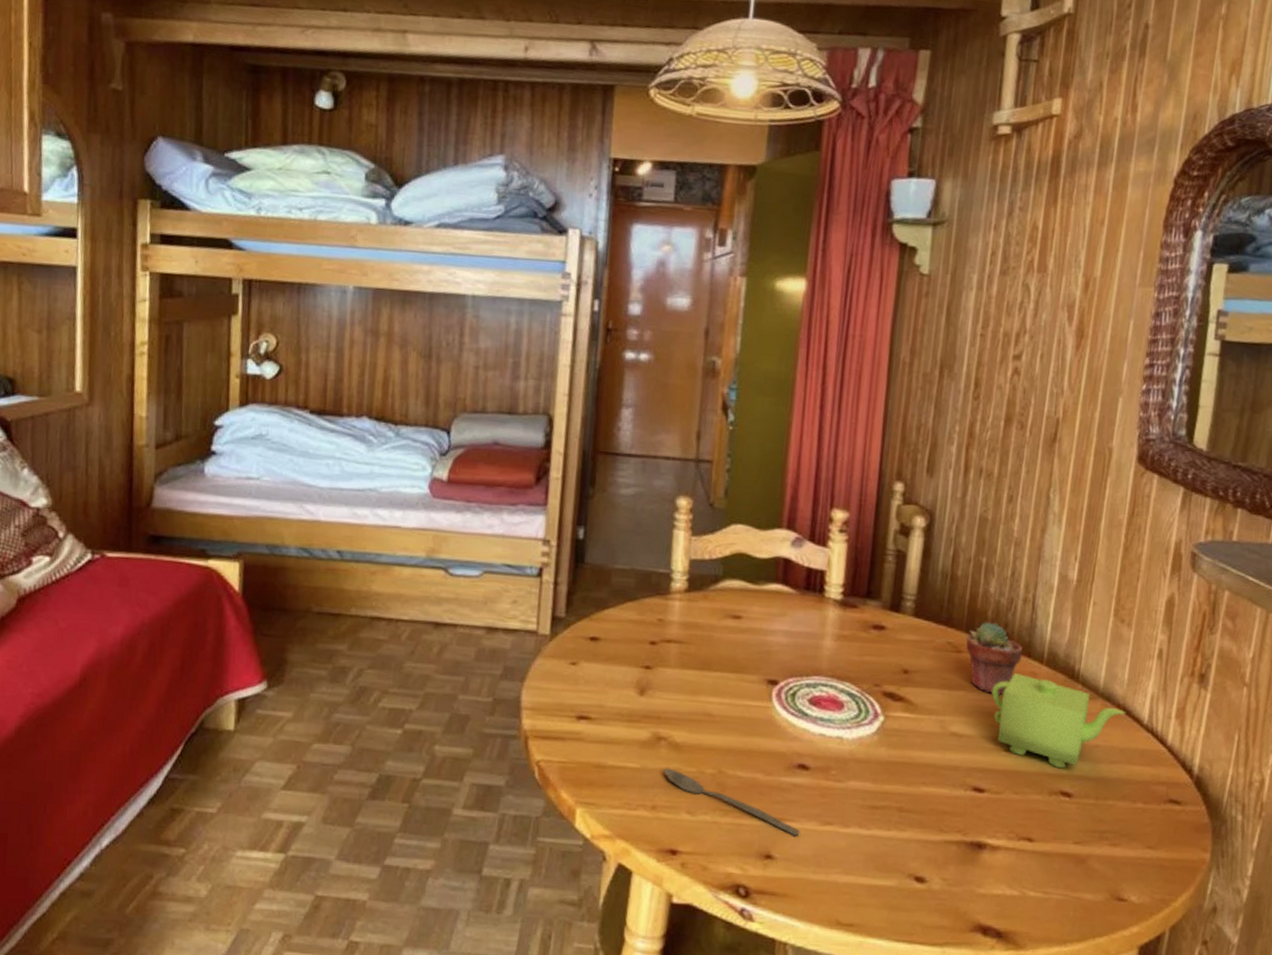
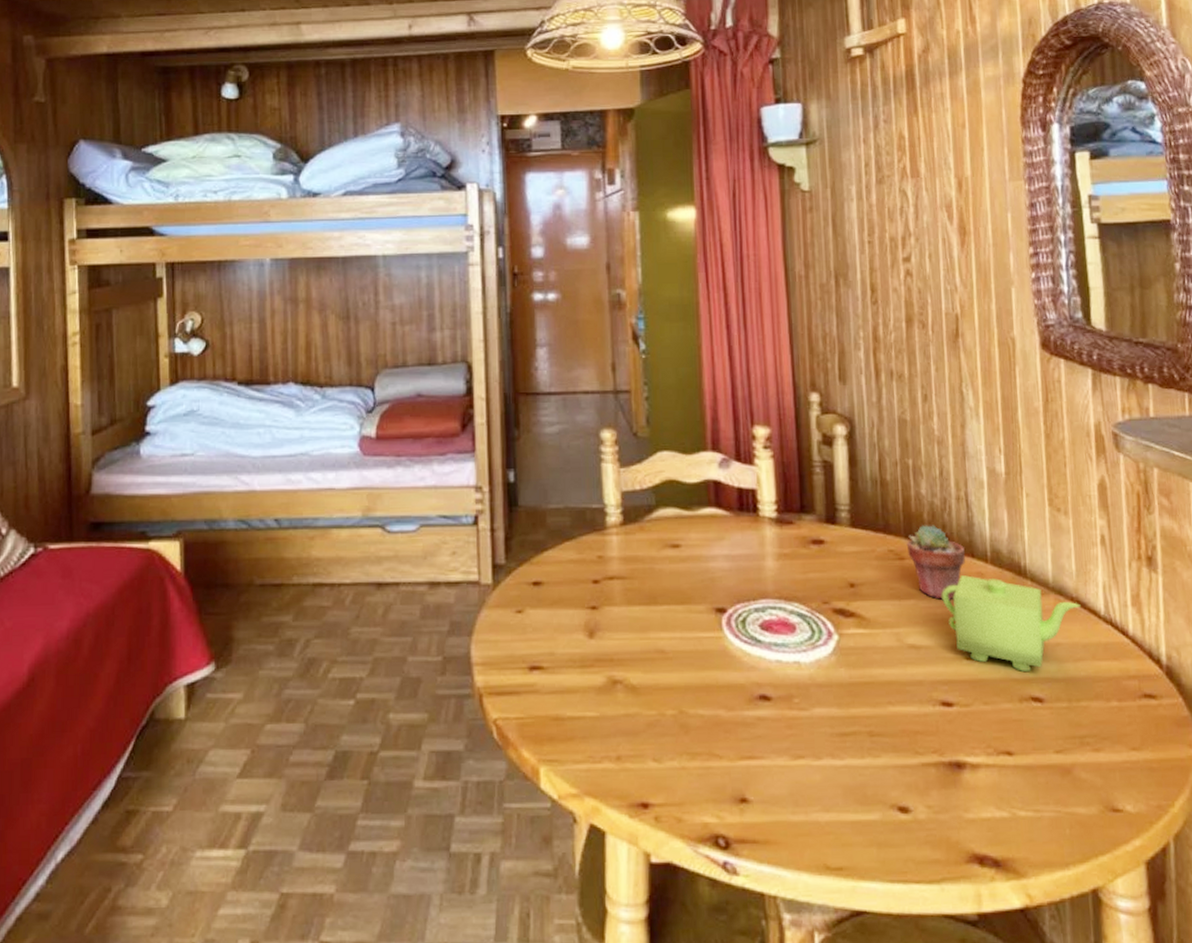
spoon: present [664,768,800,837] -> none [624,713,772,775]

